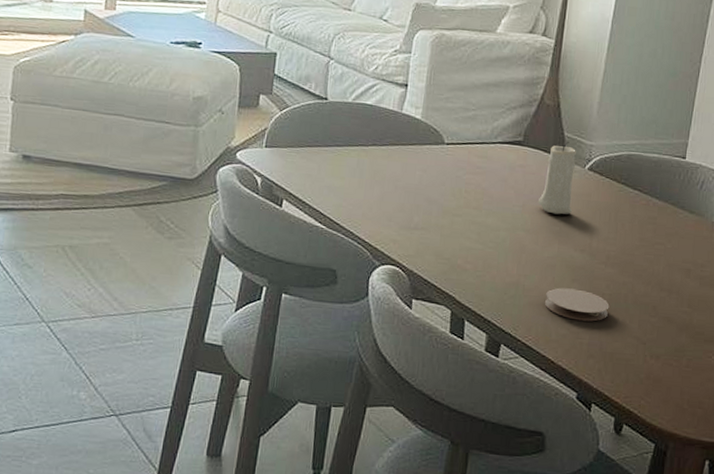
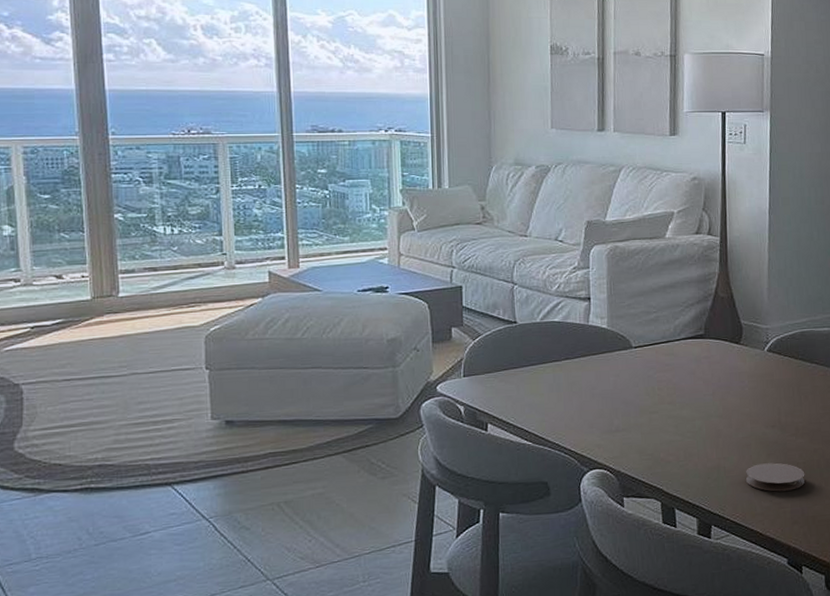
candle: present [537,142,577,215] -> none [726,329,758,397]

